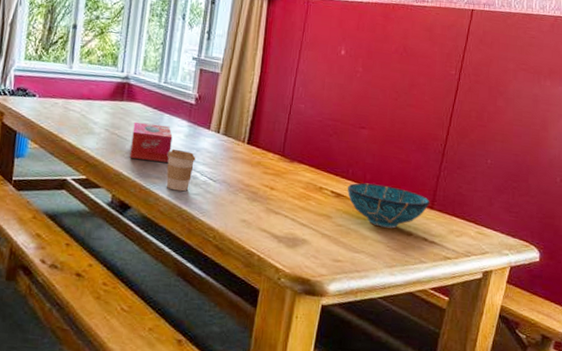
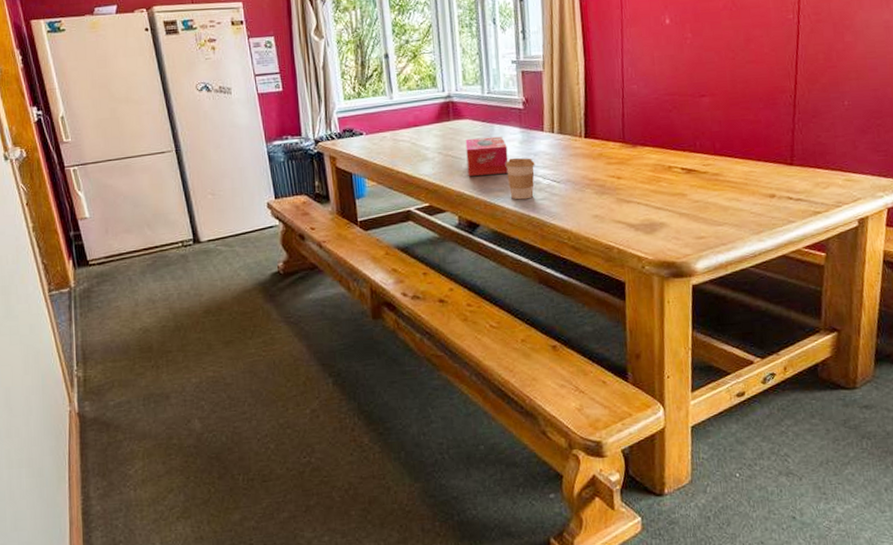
decorative bowl: present [347,183,430,229] -> none [697,150,789,195]

